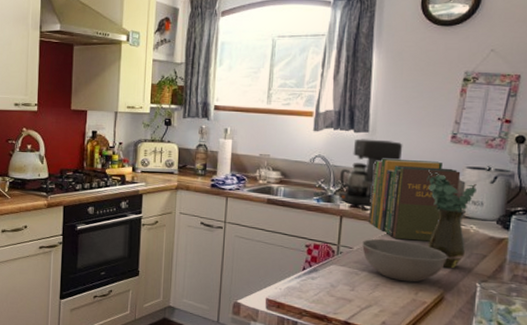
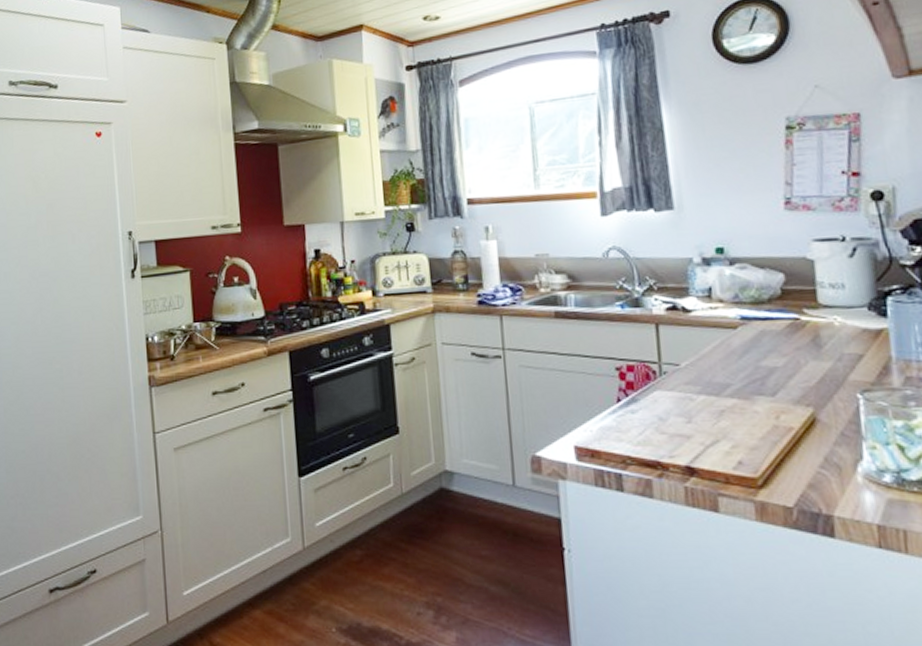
coffee maker: present [338,139,403,206] -> none [645,217,723,308]
bowl: present [361,238,448,283] -> none [690,347,811,403]
books: present [368,158,461,242] -> none [689,237,809,347]
vase: present [427,168,477,268] -> none [760,247,834,377]

